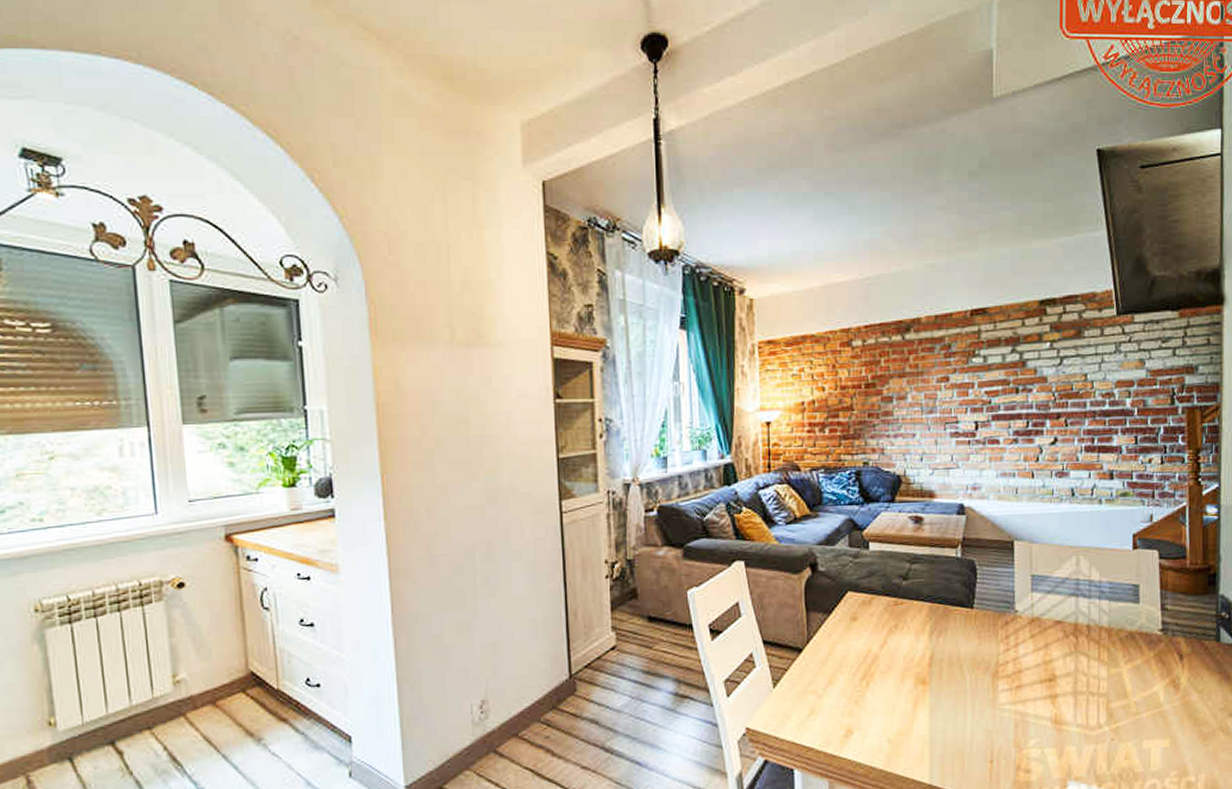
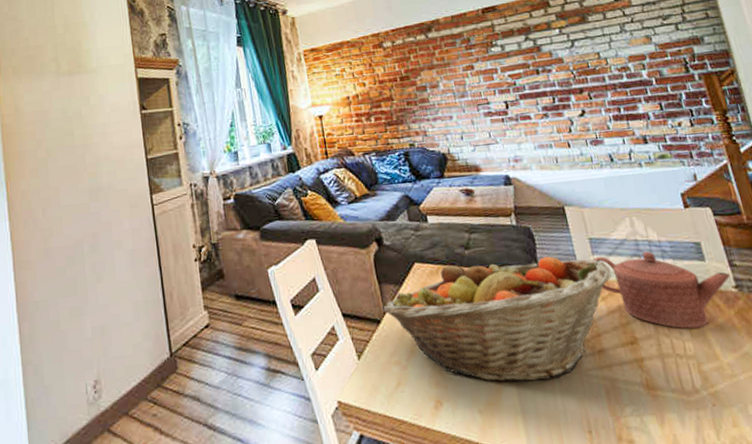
fruit basket: none [807,591,1047,714] -> present [383,256,612,382]
teapot: none [1032,591,1159,668] -> present [593,251,731,329]

